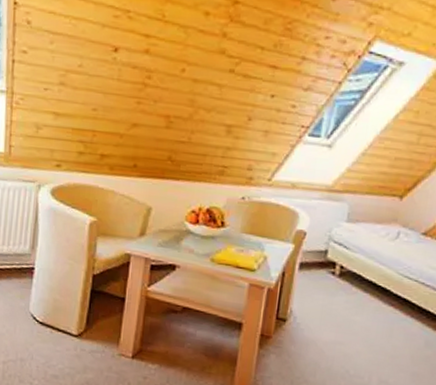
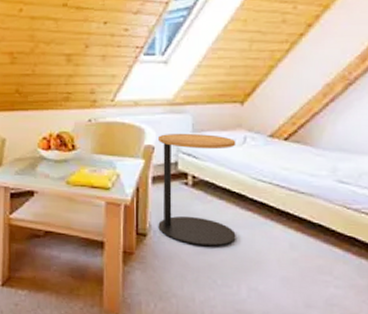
side table: none [299,220,389,338] -> present [158,133,236,247]

